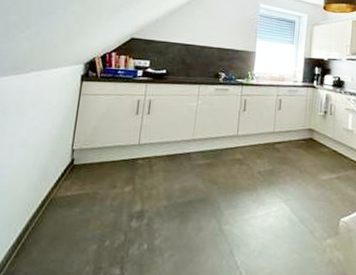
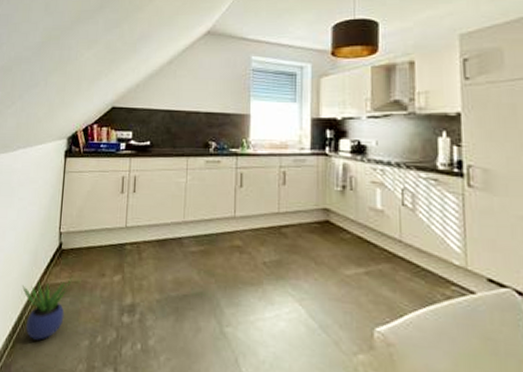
potted plant: none [30,189,83,248] -> present [22,277,72,340]

